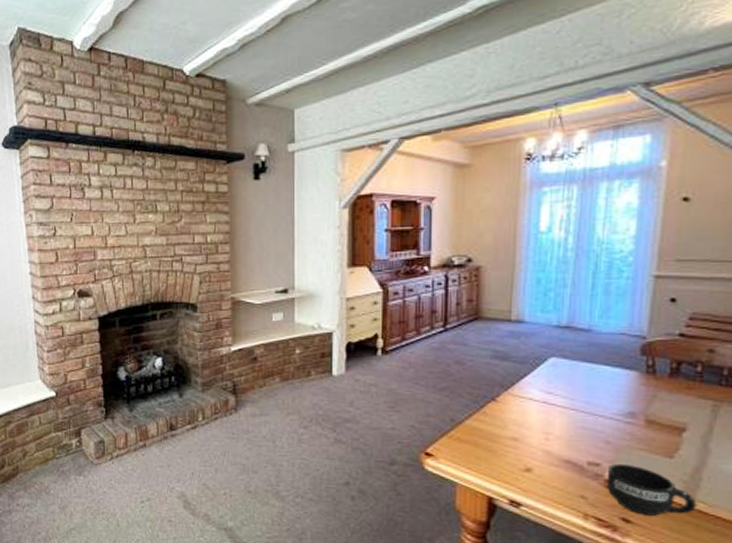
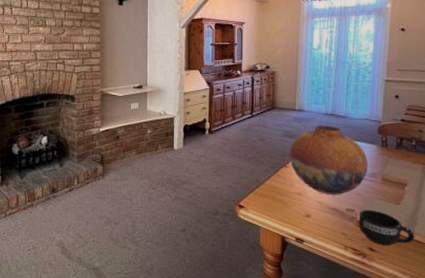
vase: none [501,342,625,441] -> present [289,125,369,194]

